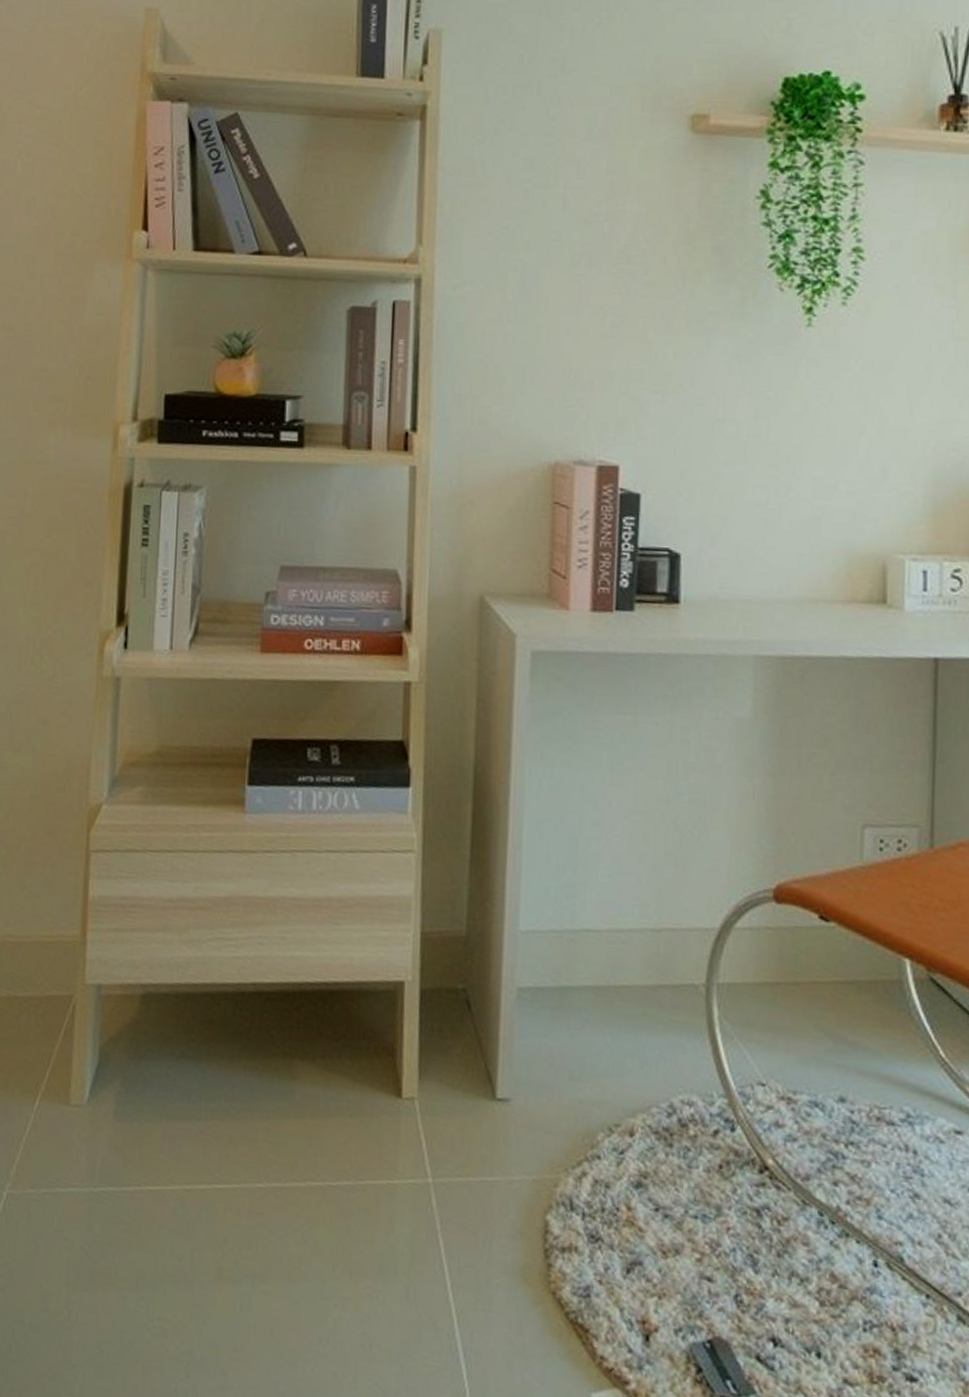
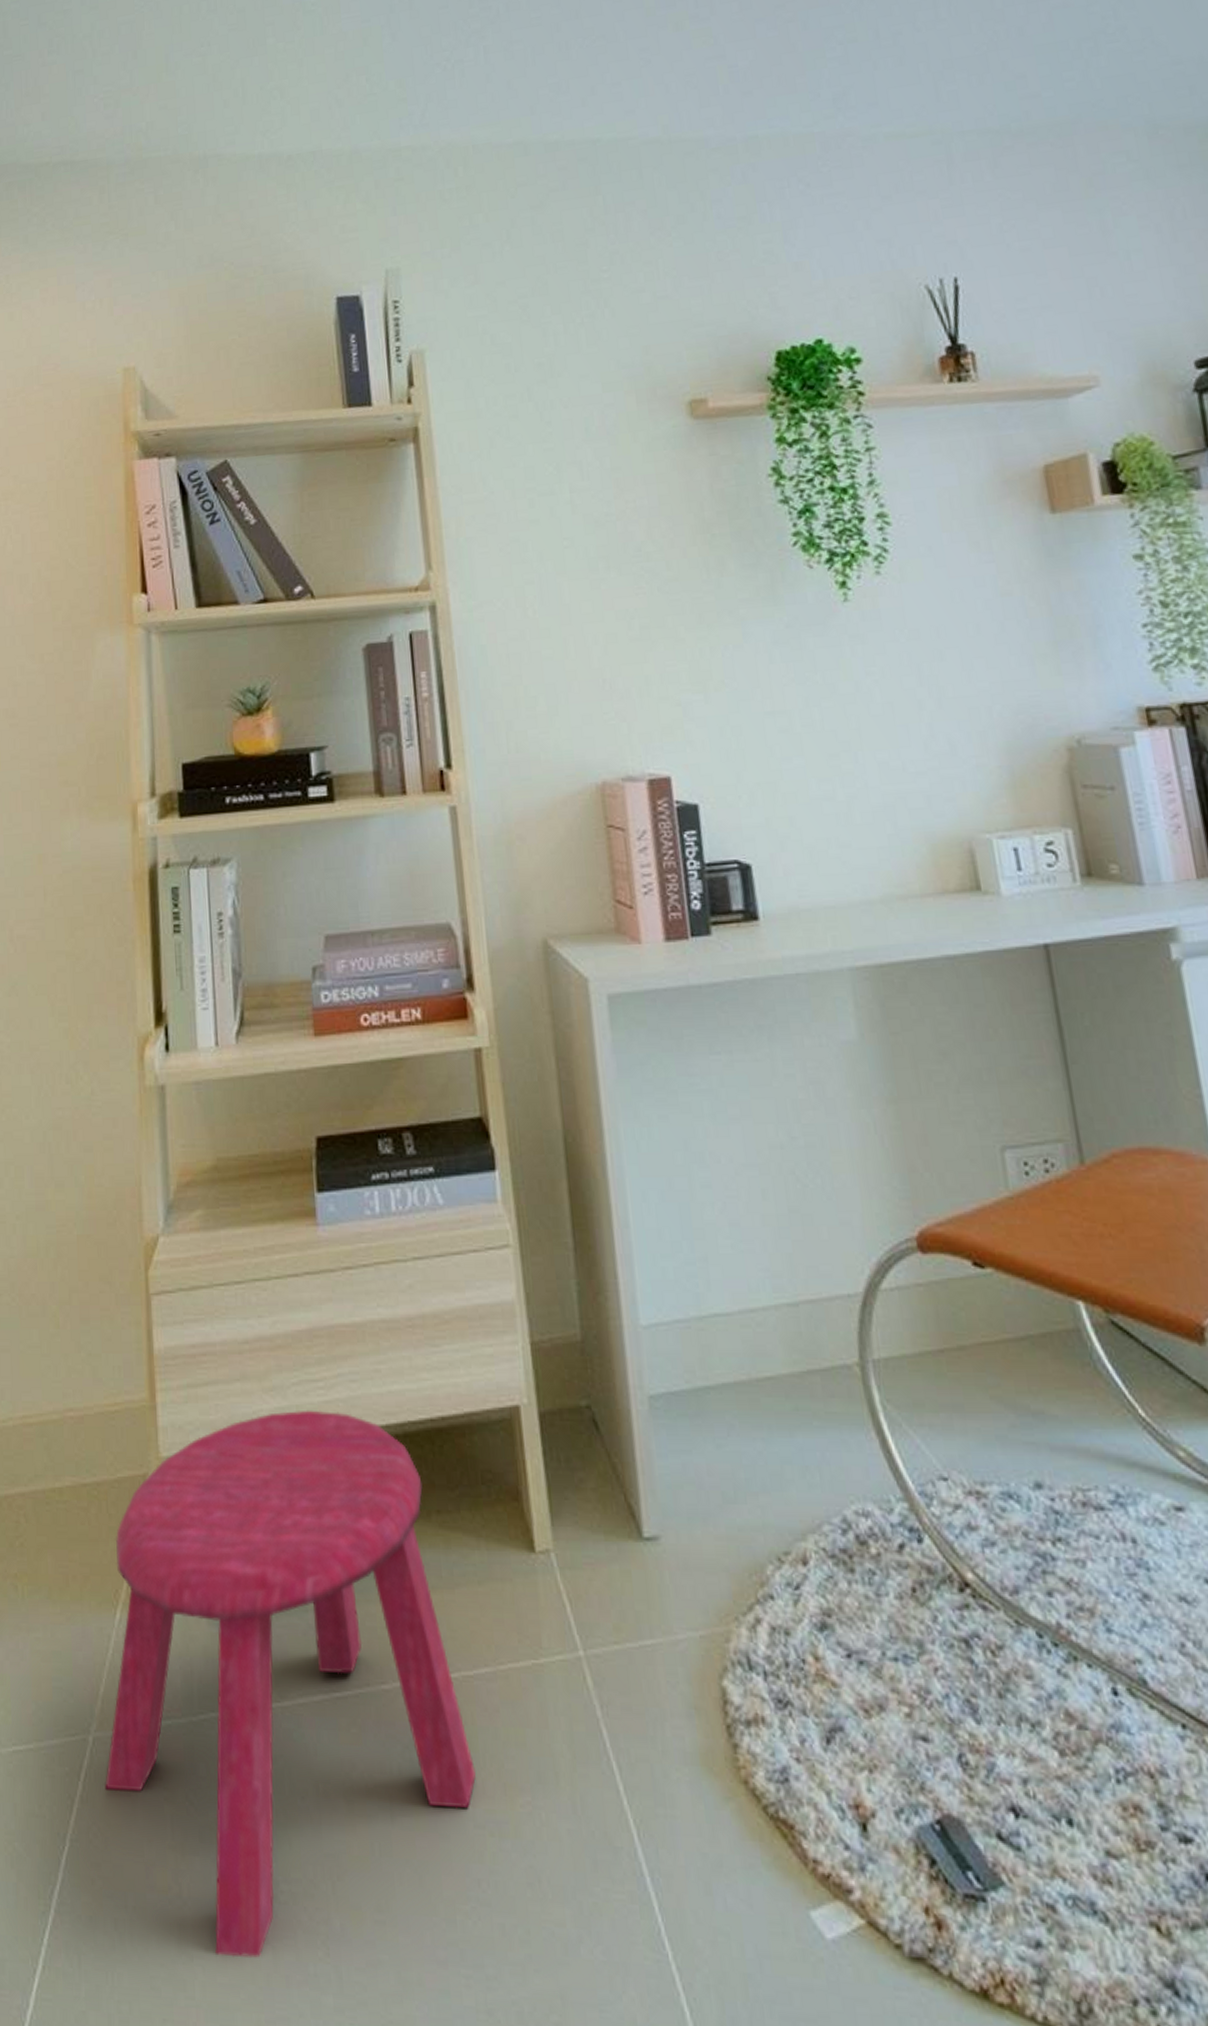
stool: none [14,960,328,1372] -> present [105,1410,476,1958]

